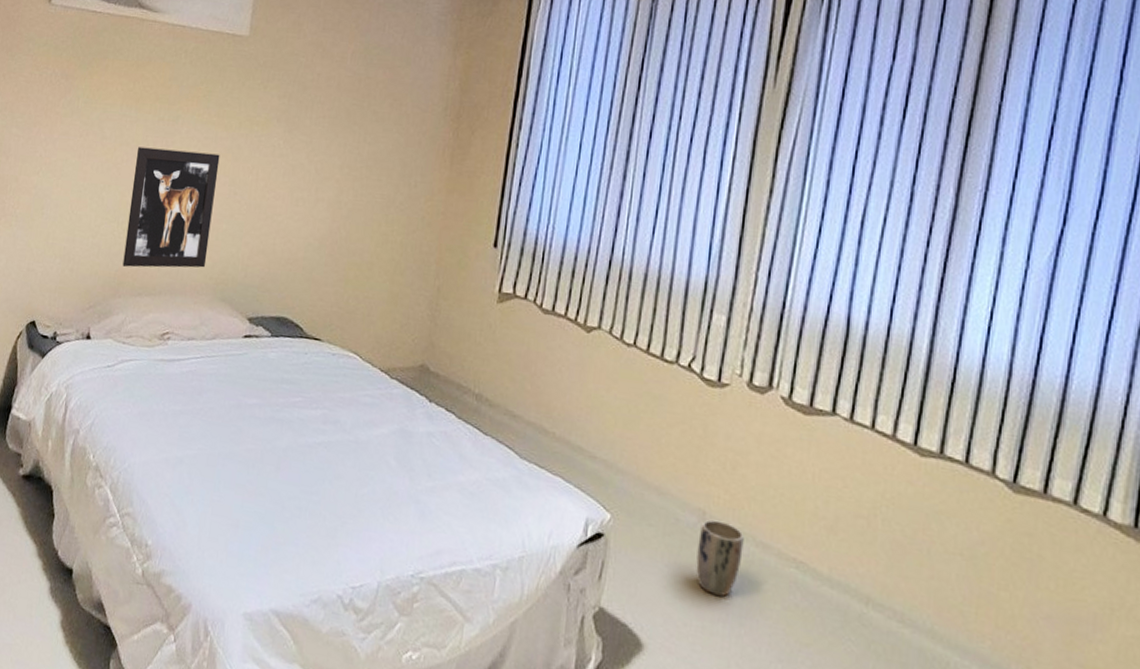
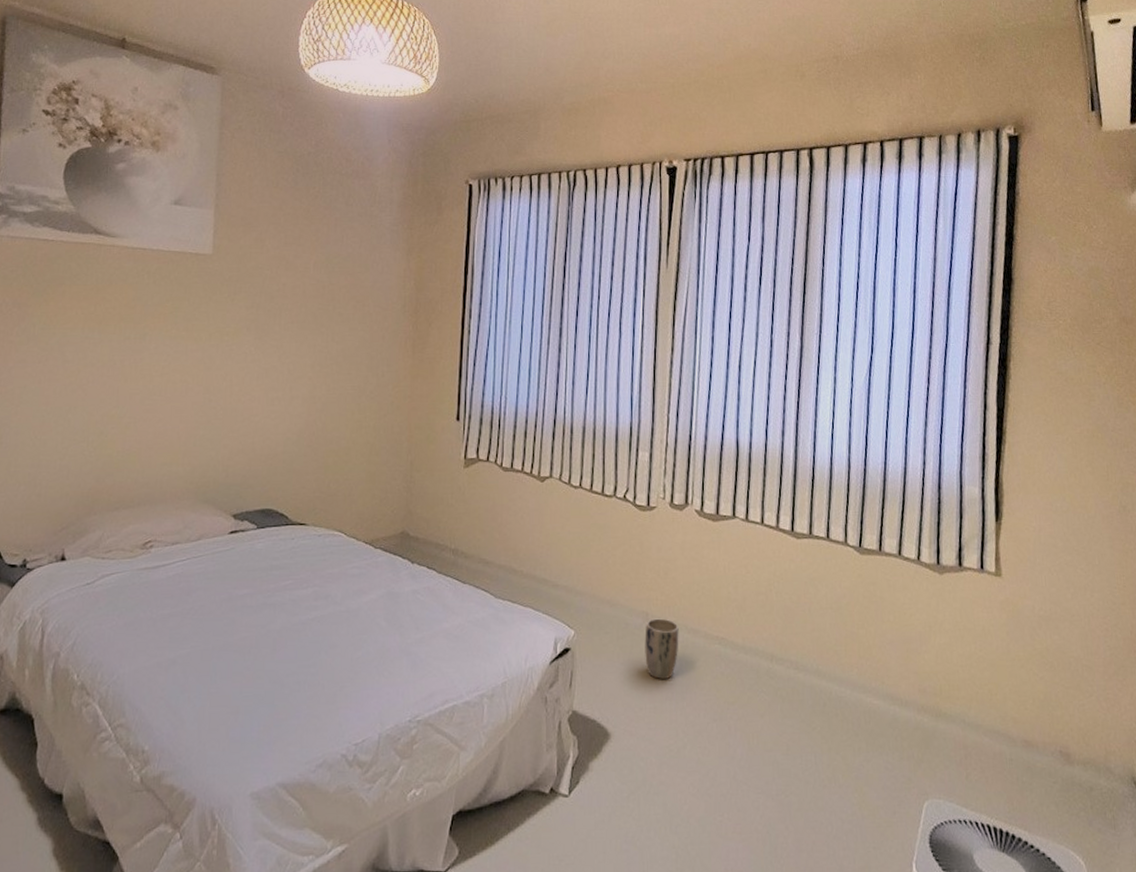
wall art: present [122,147,220,268] -> none [96,366,192,484]

